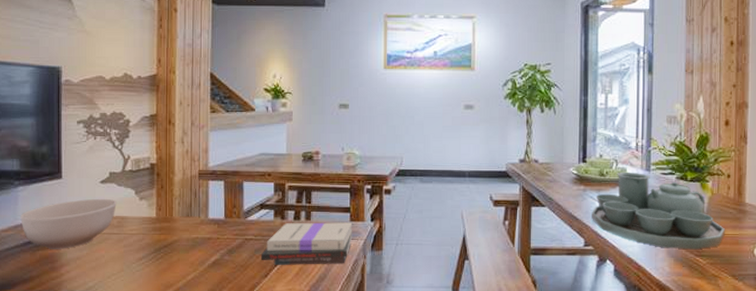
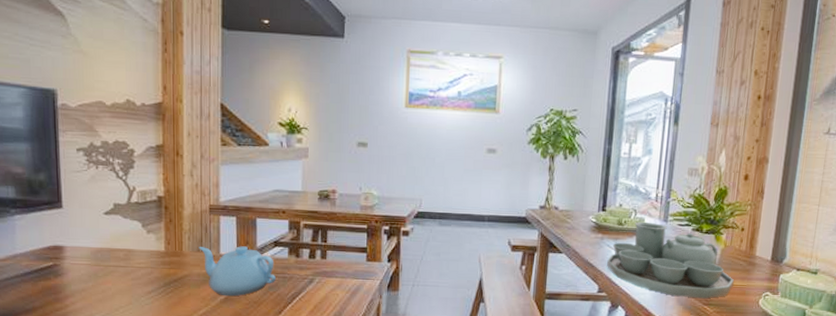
bowl: present [20,198,117,249] -> none [19,230,123,281]
teapot: none [188,210,262,261] -> present [199,246,276,297]
books: present [260,222,353,265] -> none [274,261,369,303]

